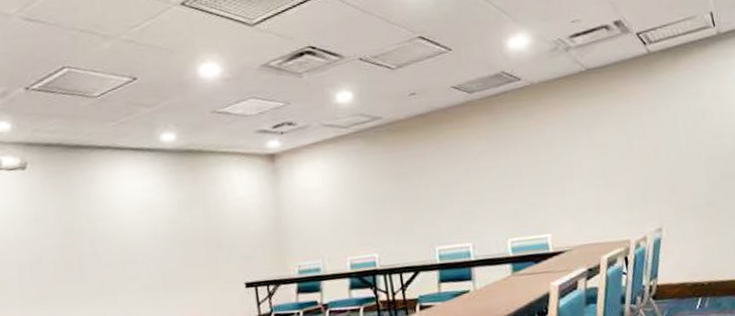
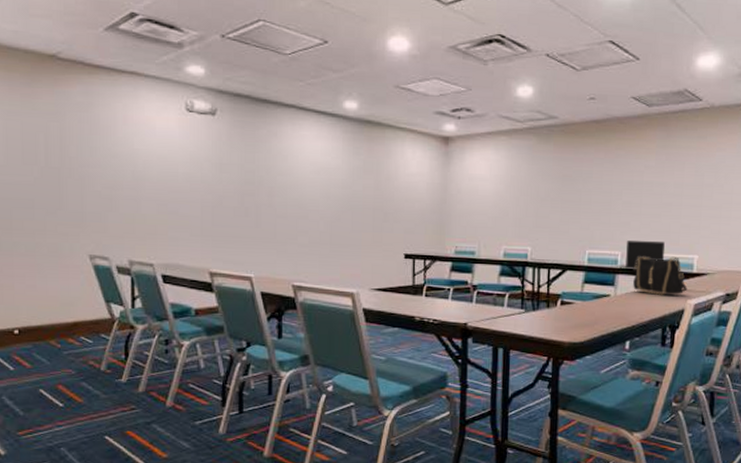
laptop: none [470,226,518,261] -> present [617,241,665,269]
handbag: none [487,239,548,283] -> present [633,256,688,295]

